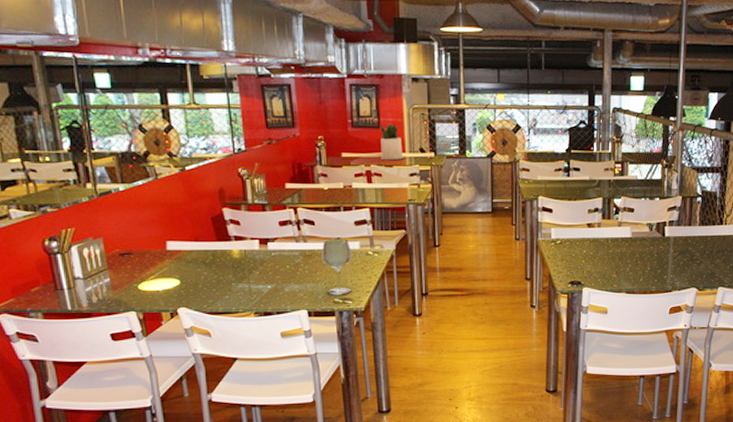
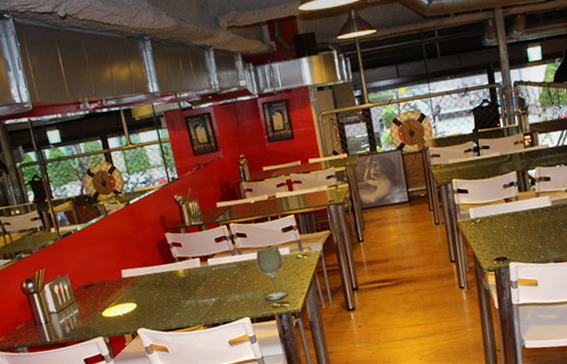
planter: present [379,122,405,161] -> none [293,131,321,168]

